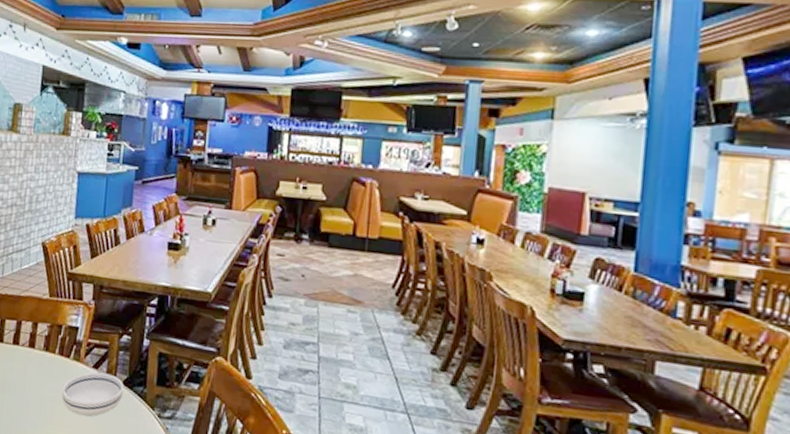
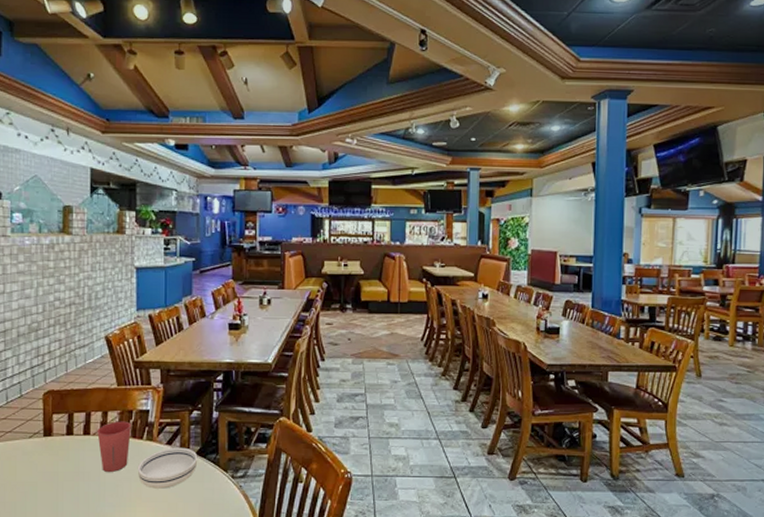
cup: none [26,334,60,389] -> present [97,421,131,472]

